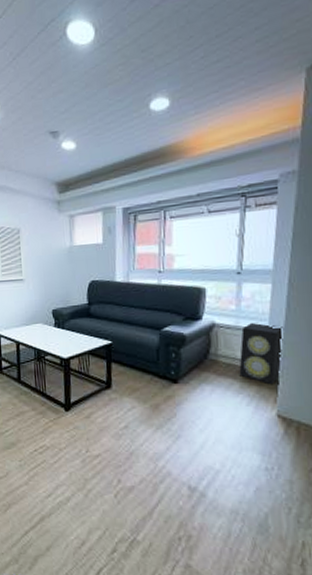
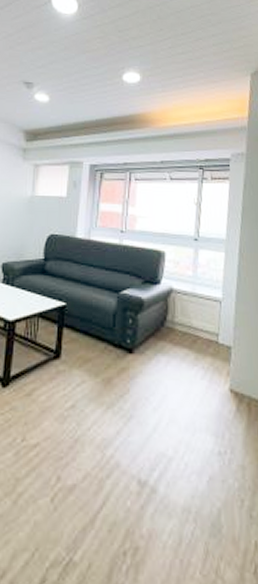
speaker: present [239,322,285,385] -> none [194,289,236,356]

